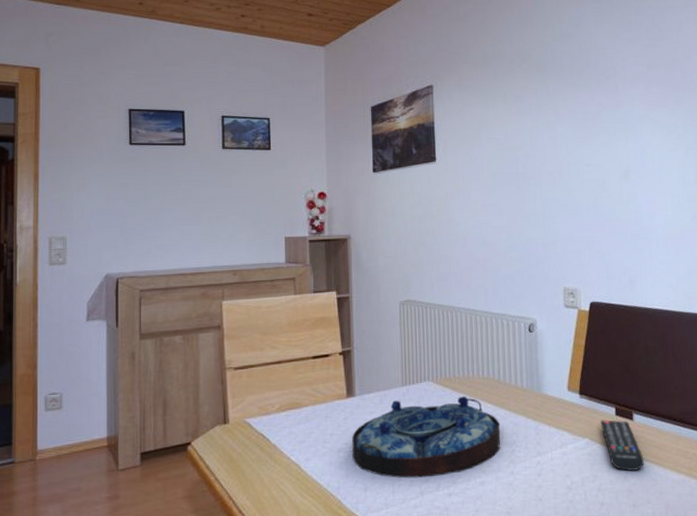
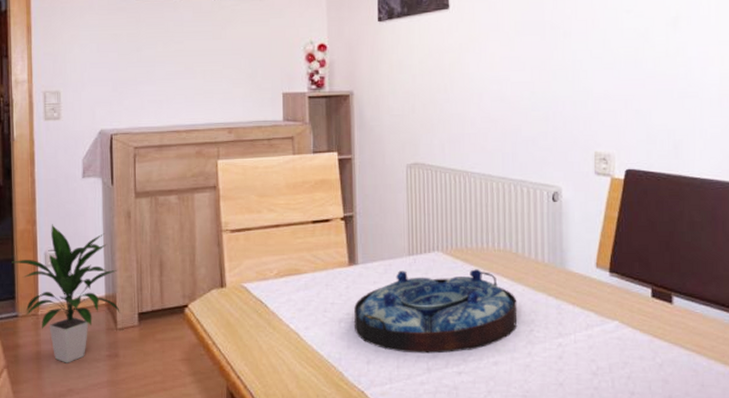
indoor plant: none [10,367,123,508] -> present [12,224,121,363]
remote control: present [600,420,644,471] -> none [632,302,683,359]

